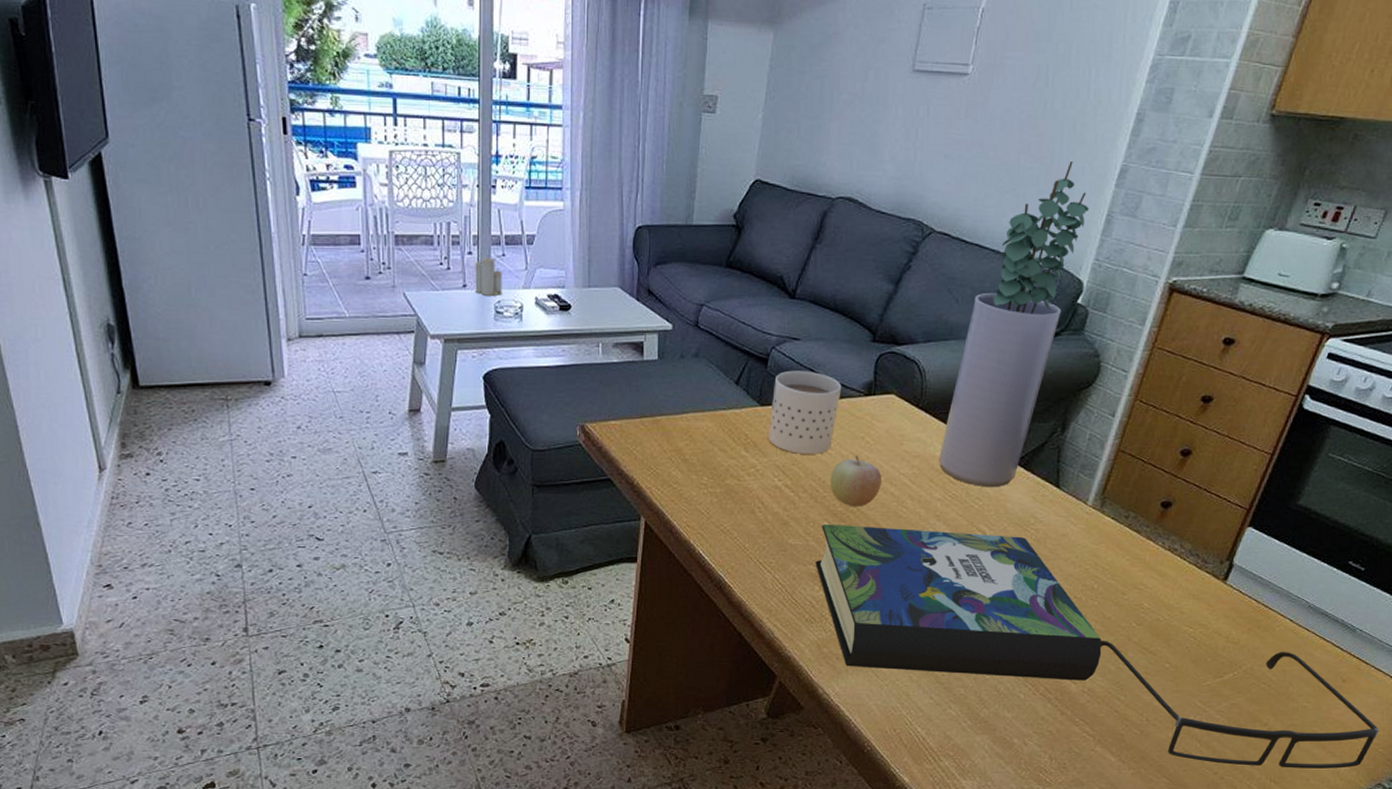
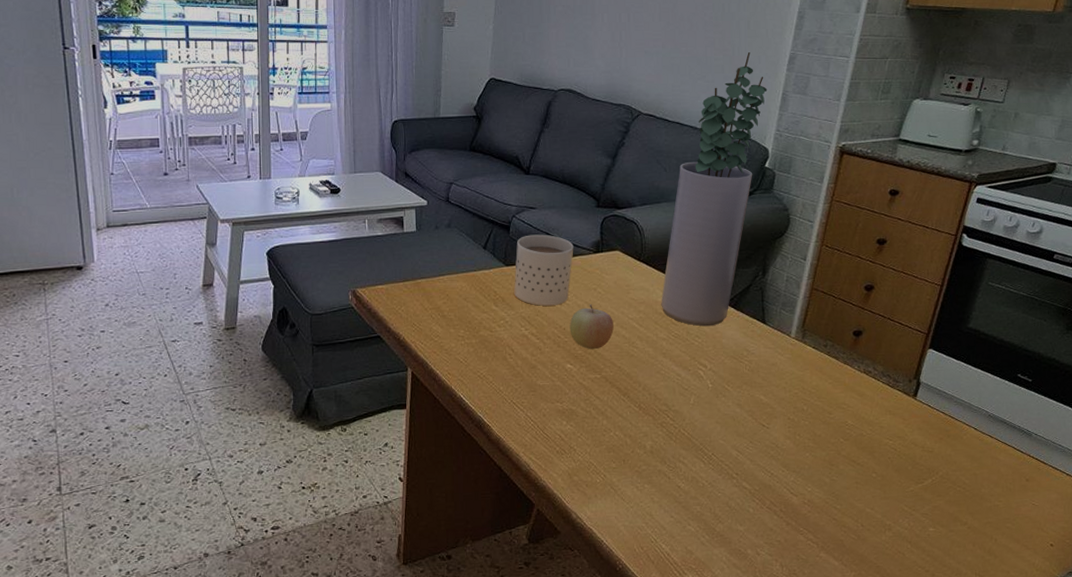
candle: present [475,254,502,296] -> none [257,150,281,184]
book: present [815,523,1102,681] -> none [562,365,816,494]
glasses: present [1100,640,1380,769] -> none [814,455,1064,563]

